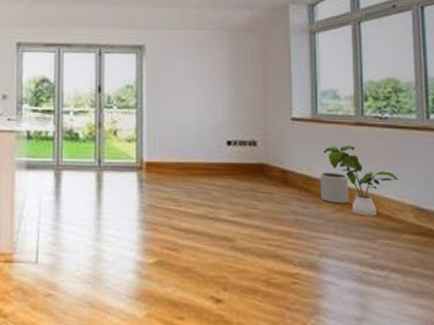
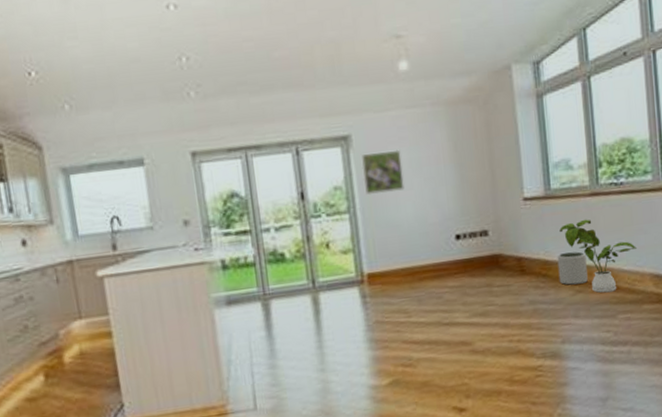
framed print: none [151,62,186,96] -> present [362,149,405,194]

